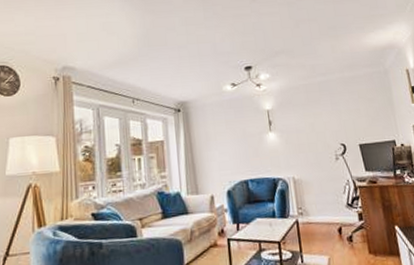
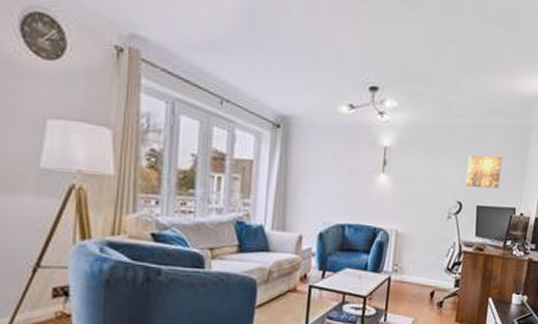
wall art: none [340,100,375,129] -> present [466,155,503,189]

